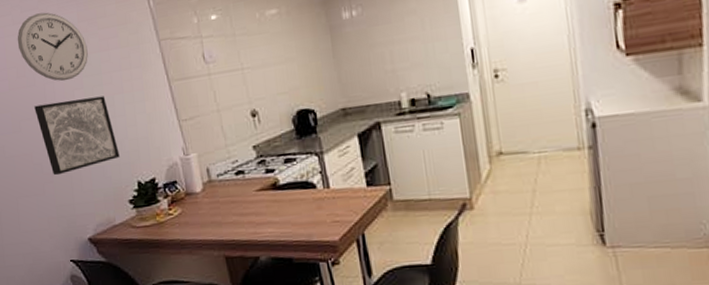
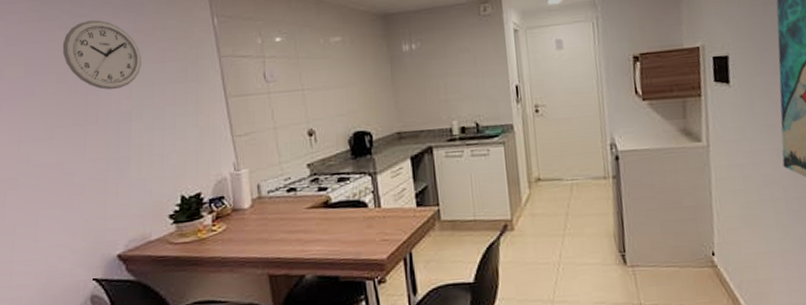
wall art: present [34,96,120,176] -> none [72,107,164,187]

